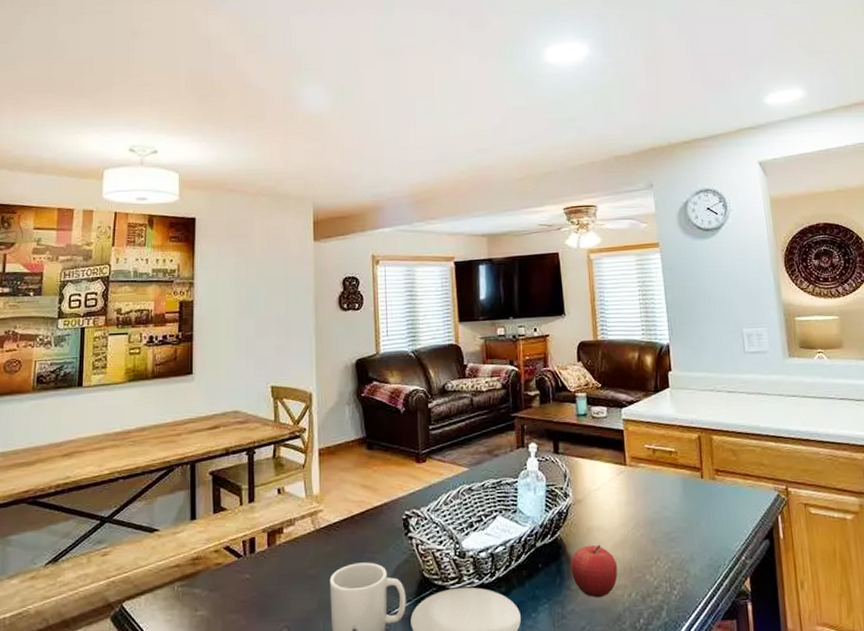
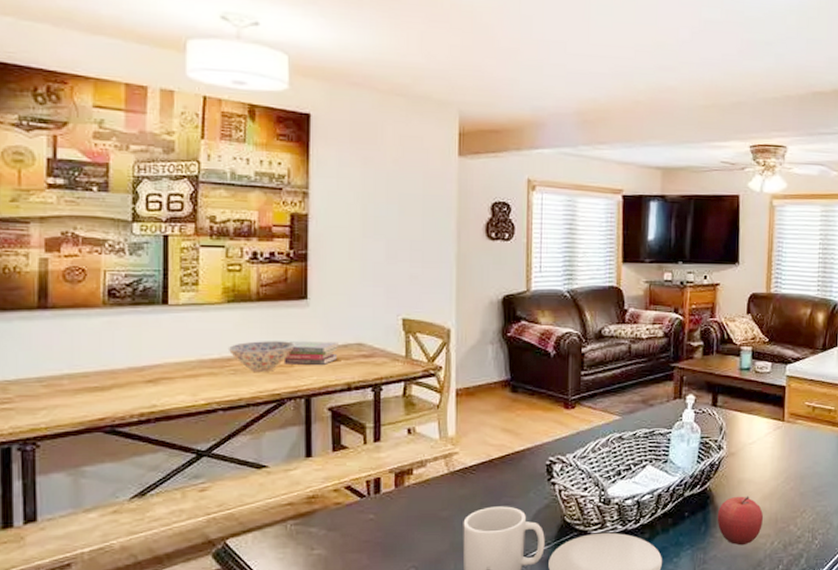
bowl: none [128,413,183,443] -> present [228,341,296,373]
books: none [173,411,218,434] -> present [283,341,338,366]

